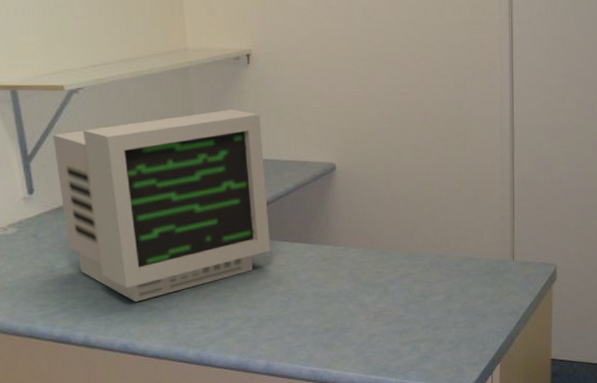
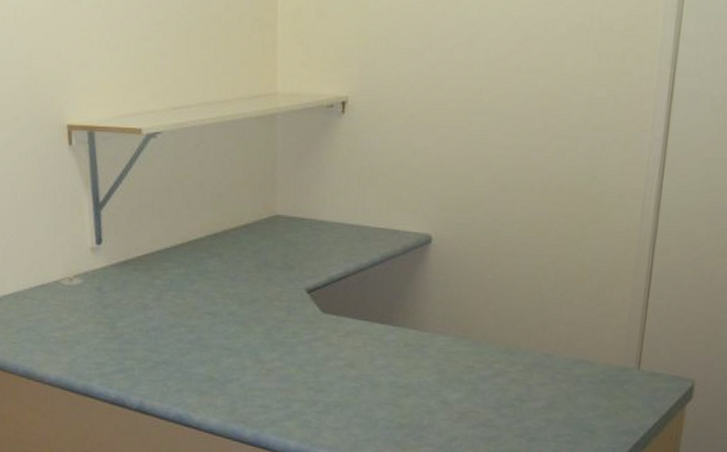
computer monitor: present [52,110,271,302] -> none [126,165,351,371]

